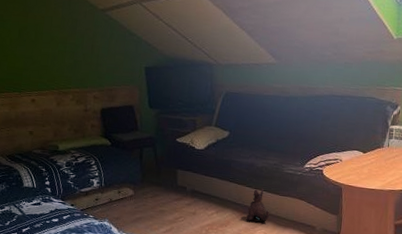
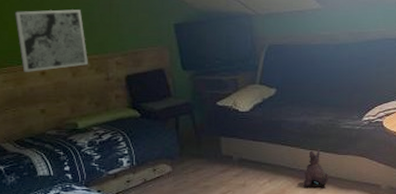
wall art: none [13,46,71,99] -> present [15,9,88,72]

